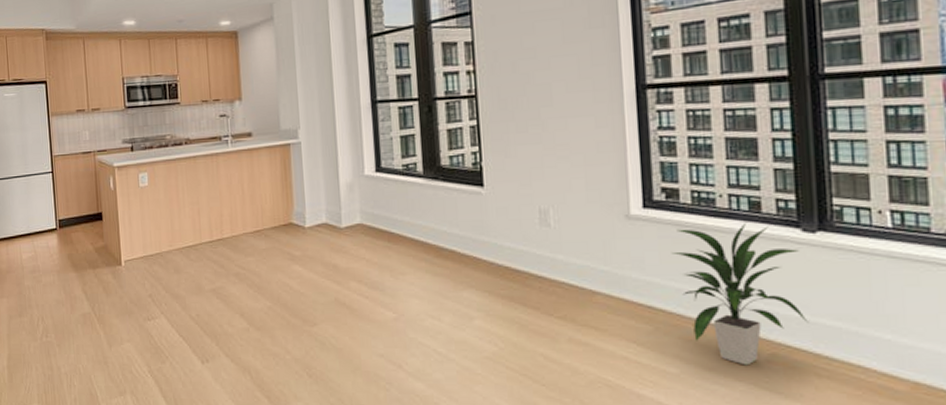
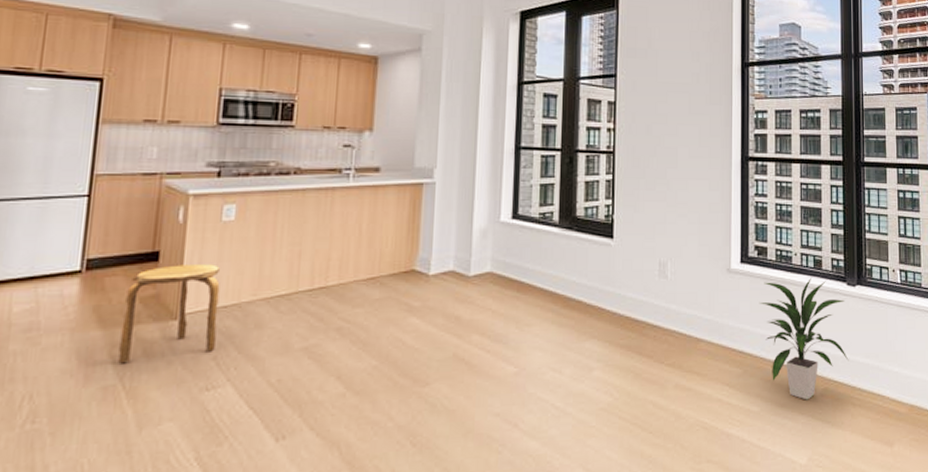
stool: none [86,222,149,298] -> present [118,264,220,364]

